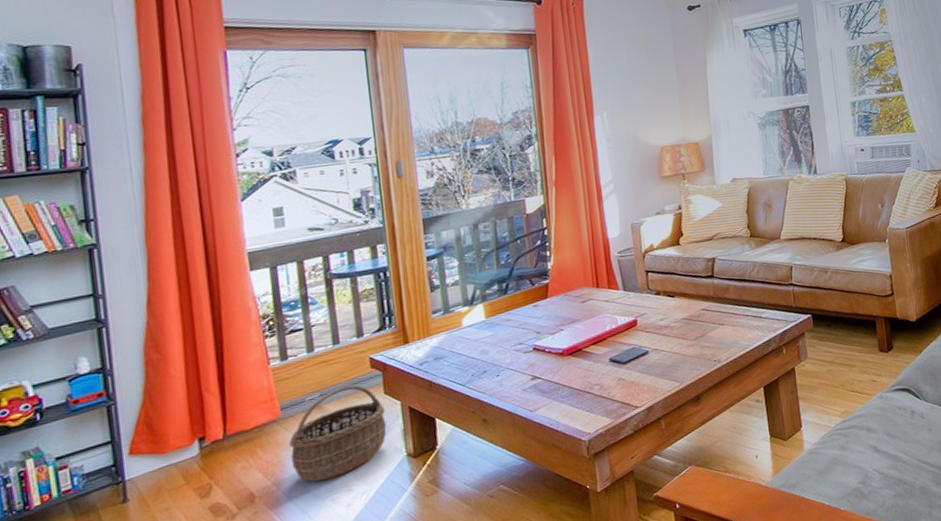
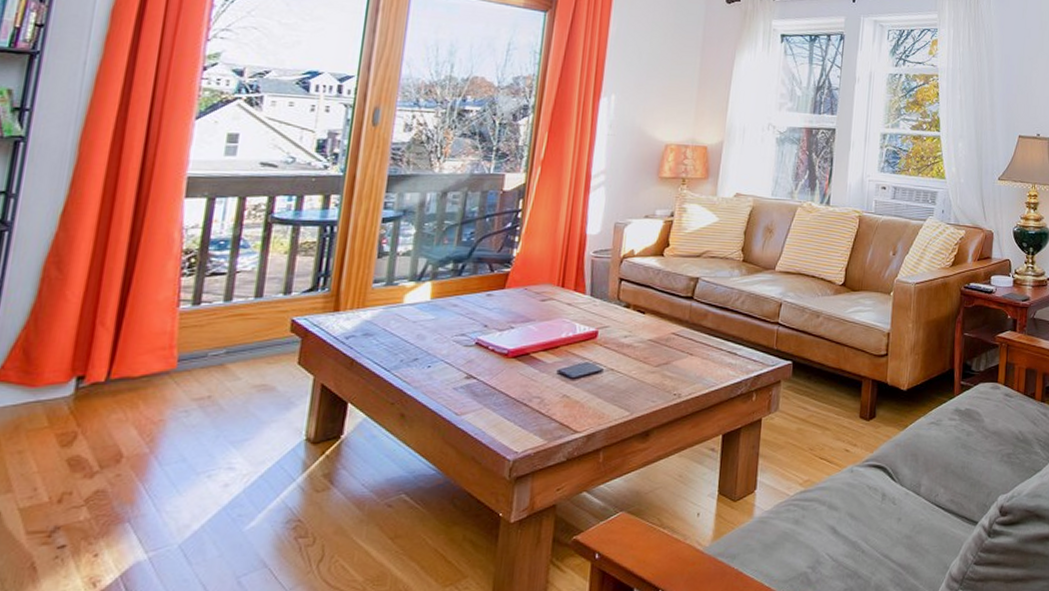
wicker basket: present [289,385,387,482] -> none [173,347,294,452]

